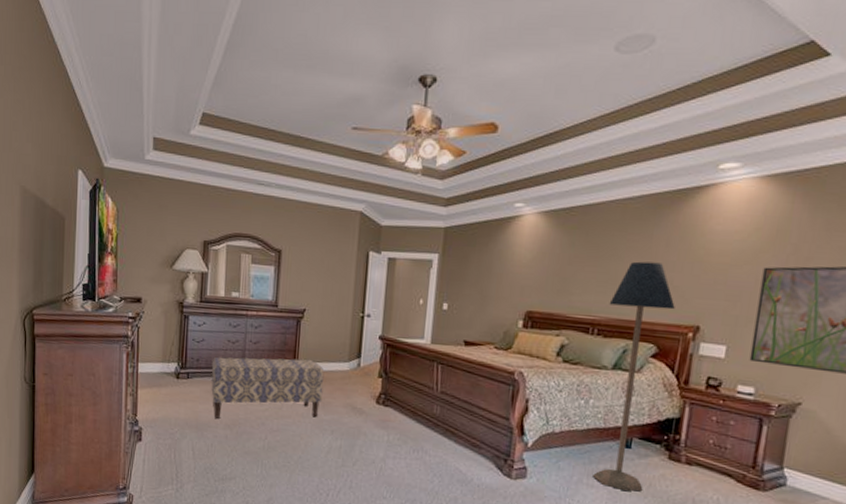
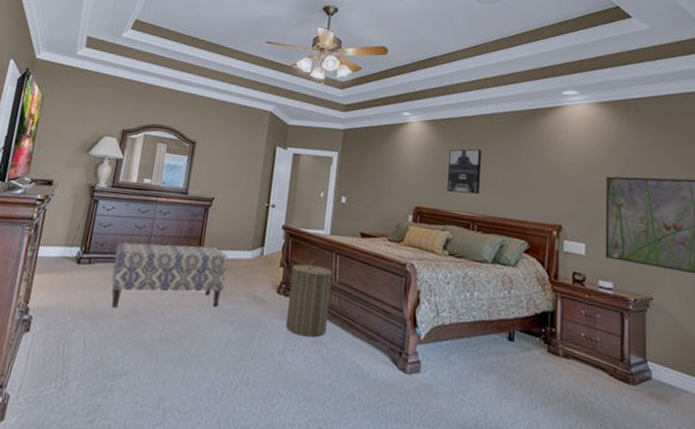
laundry hamper: none [386,369,434,446] -> present [286,259,333,338]
wall art: none [564,242,609,295] -> present [447,149,482,195]
floor lamp: present [593,261,675,492] -> none [482,166,540,386]

